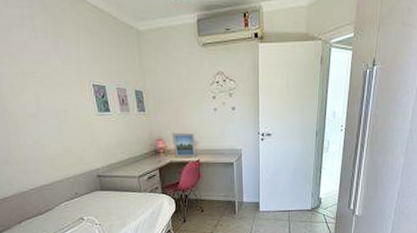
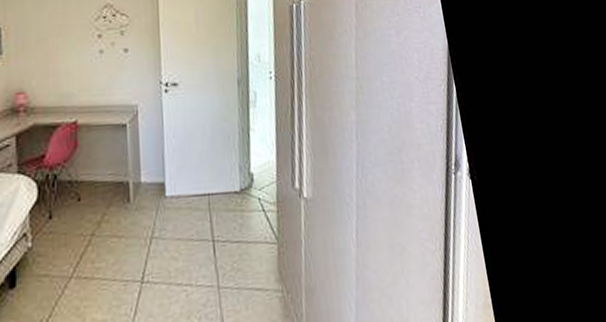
picture frame: present [172,132,197,158] -> none [39,82,73,120]

